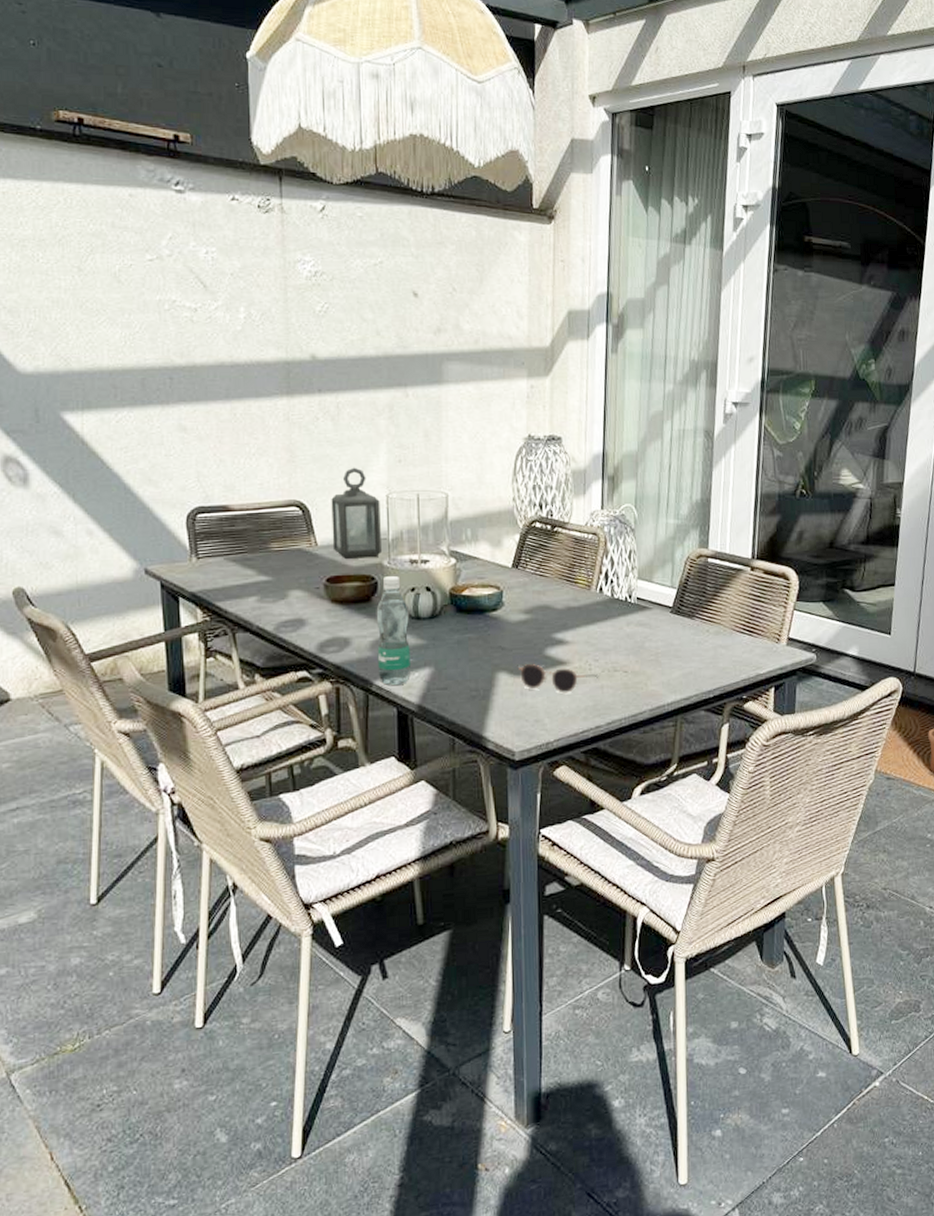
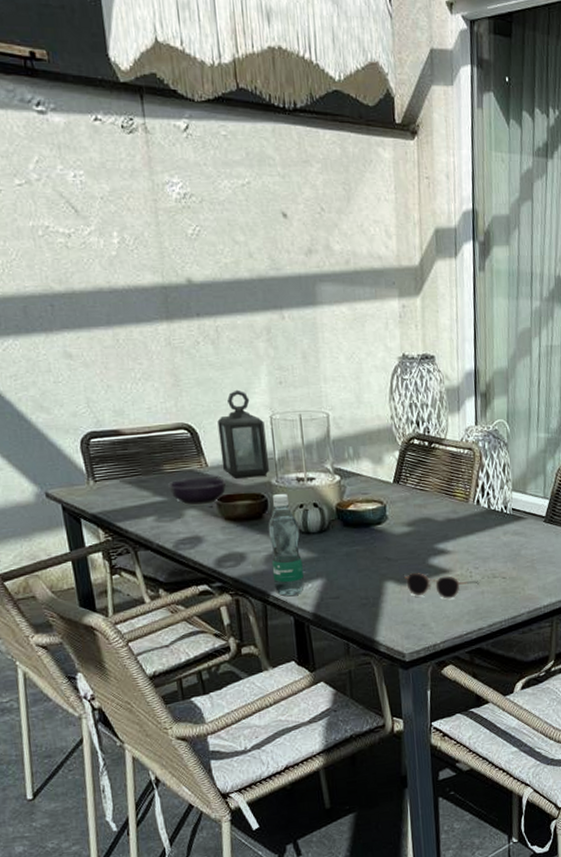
bowl: none [274,557,336,587] -> present [168,477,227,506]

